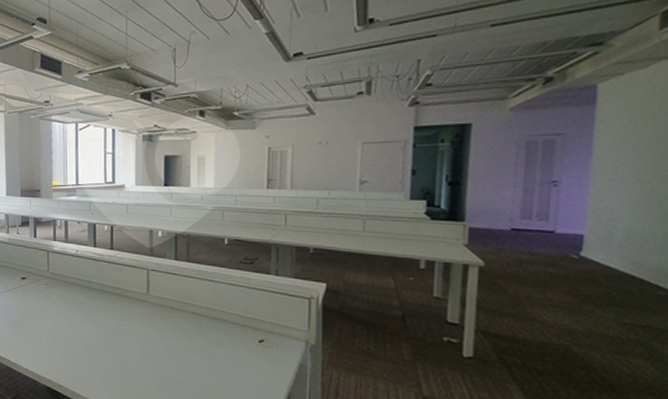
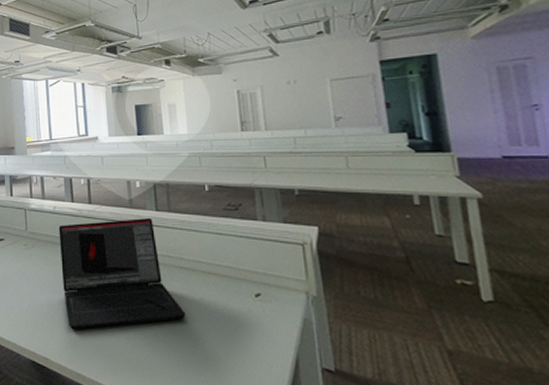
laptop: none [79,266,193,363] -> present [58,218,186,330]

